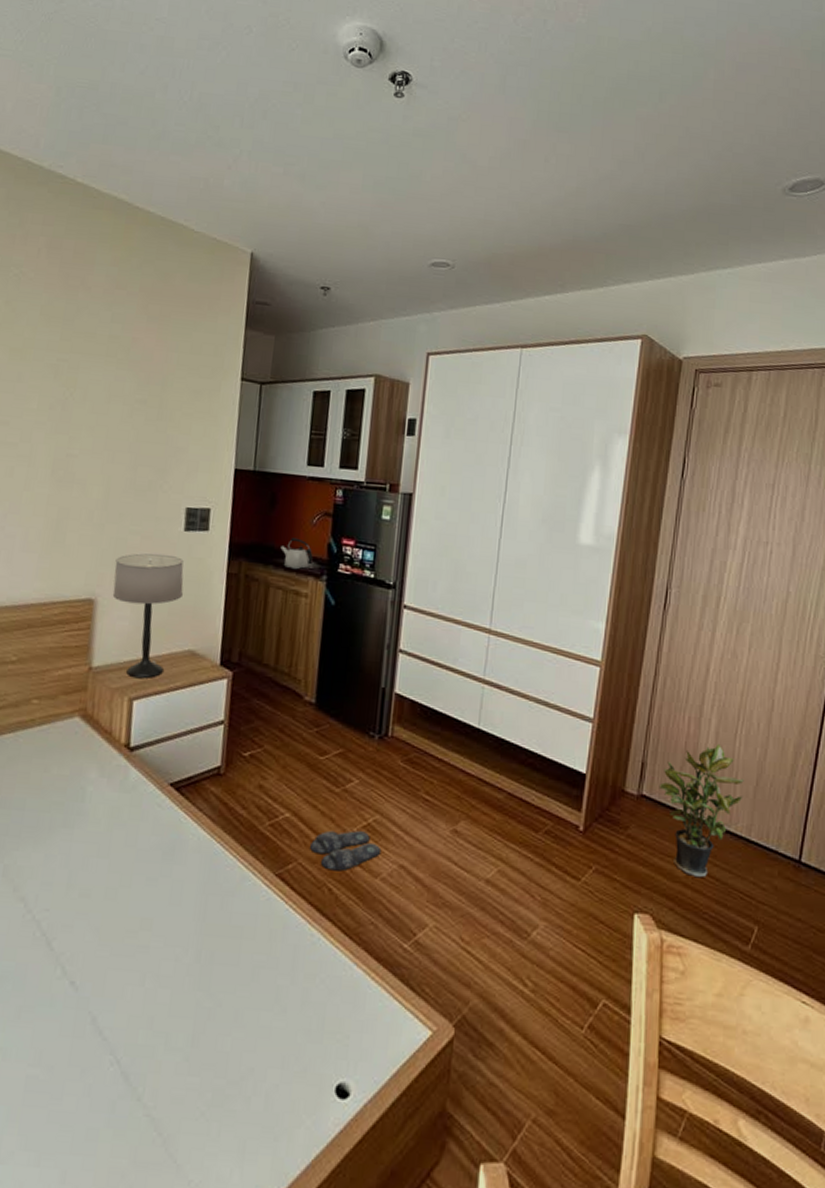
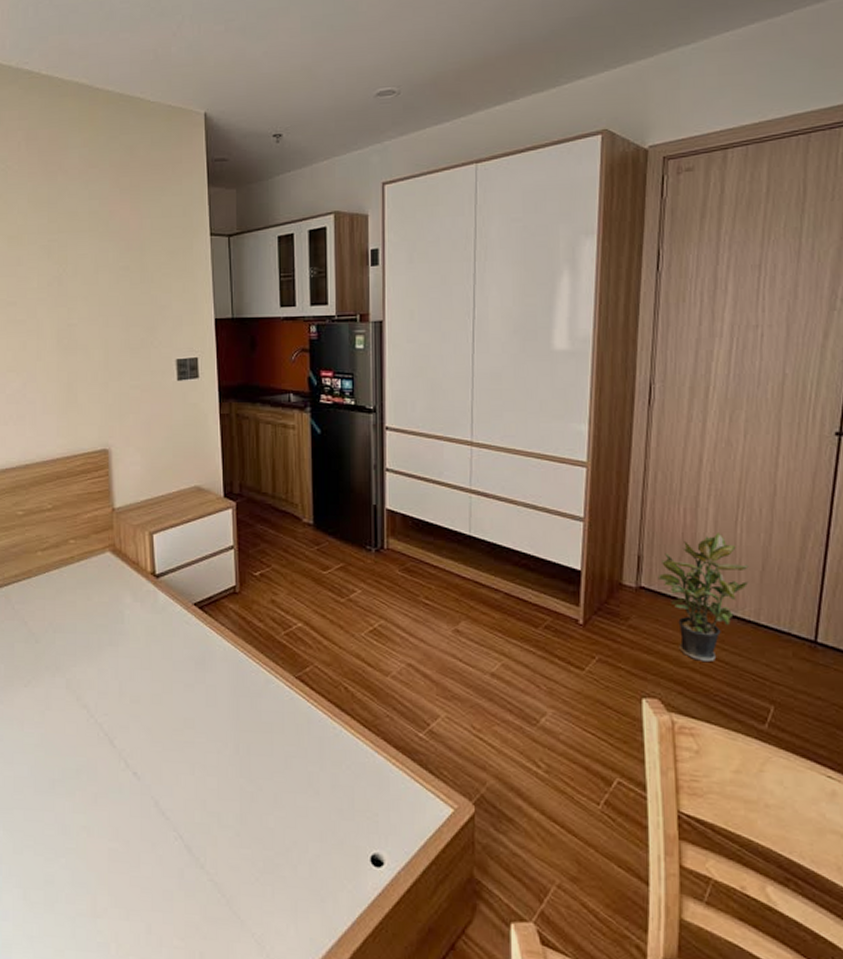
table lamp: present [112,553,184,679] -> none [122,403,183,515]
kettle: present [280,538,313,570] -> none [265,375,296,405]
slippers: present [310,830,382,871] -> none [324,635,389,672]

